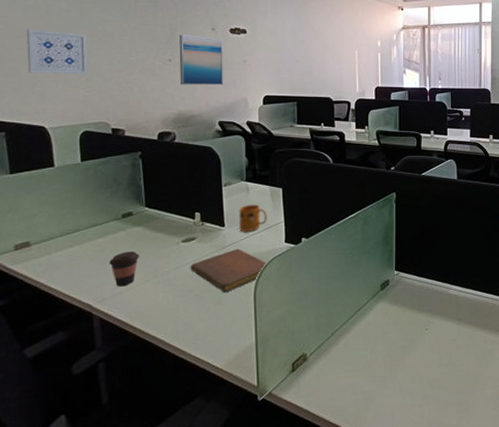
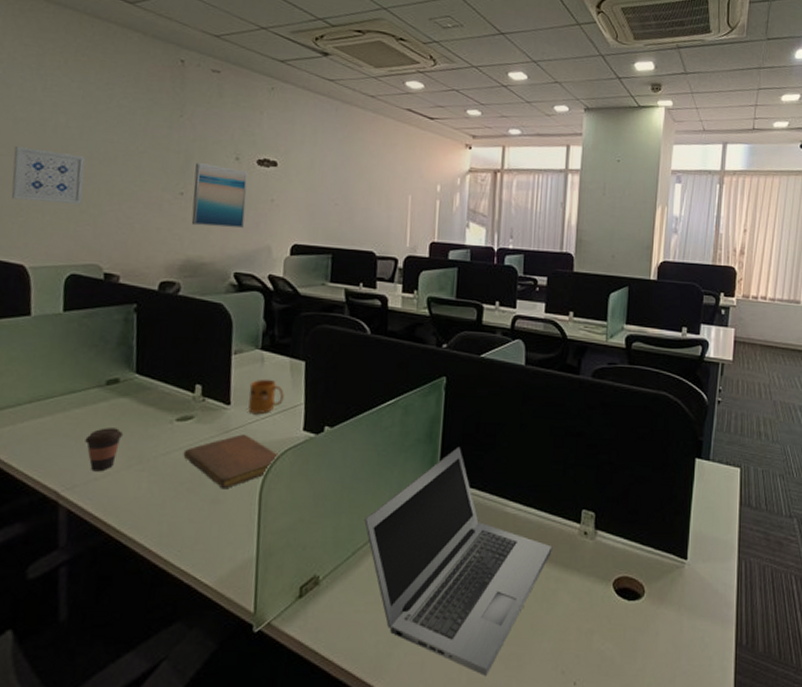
laptop: none [339,246,487,419] -> present [364,446,553,676]

